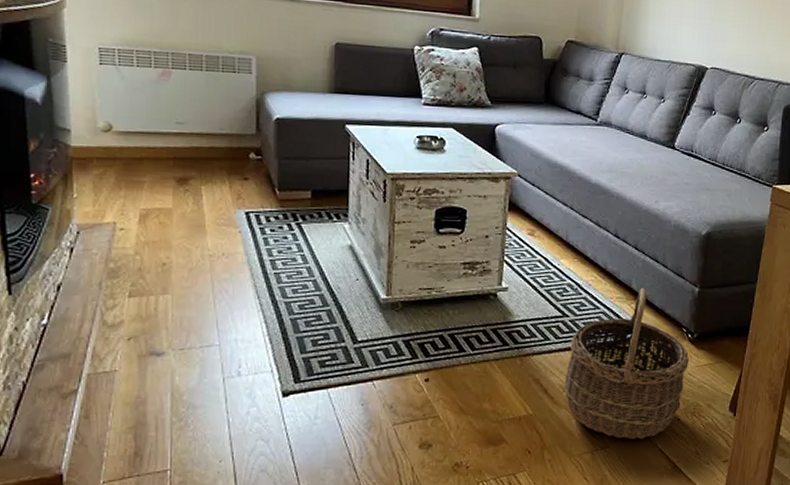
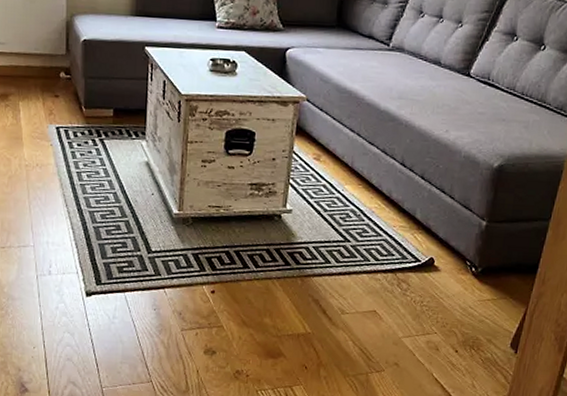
wicker basket: present [564,288,689,440] -> none [342,218,471,367]

